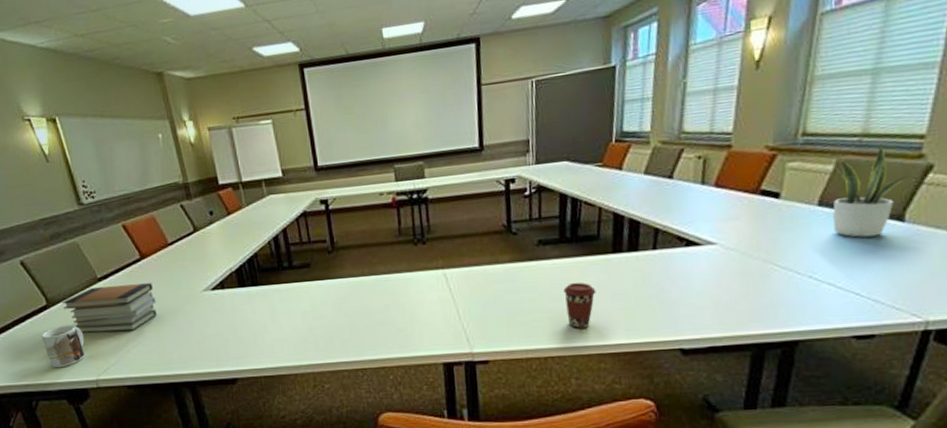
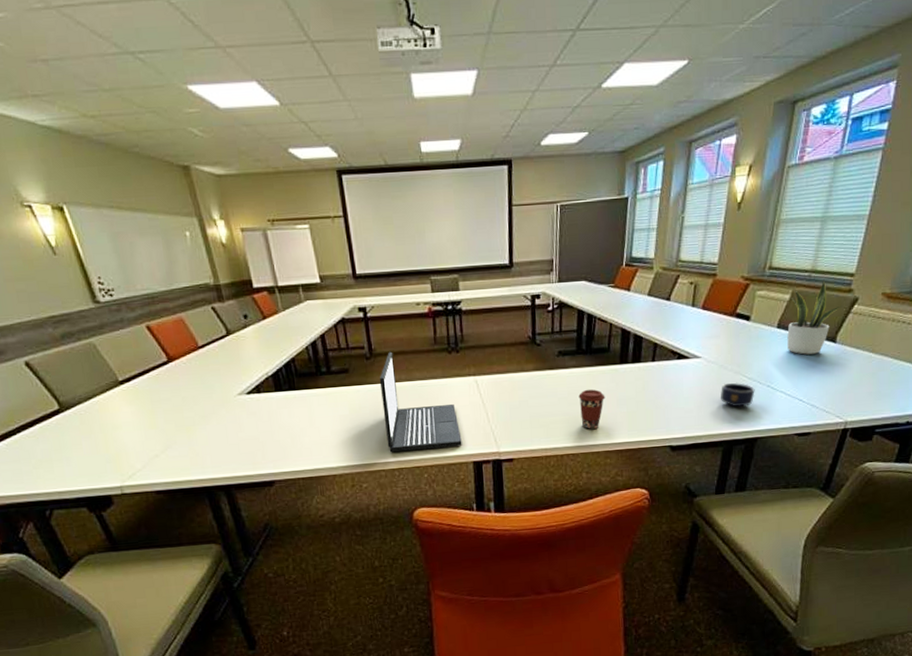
mug: present [41,324,85,368] -> none [54,429,106,475]
book stack: present [61,283,158,333] -> none [77,386,188,439]
laptop: none [341,244,431,352] -> present [379,351,462,453]
mug: none [744,272,792,303] -> present [721,382,755,407]

